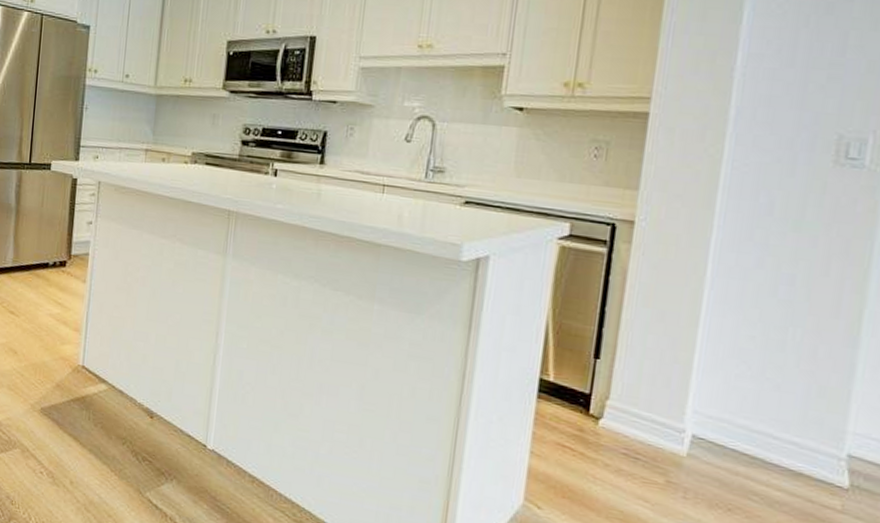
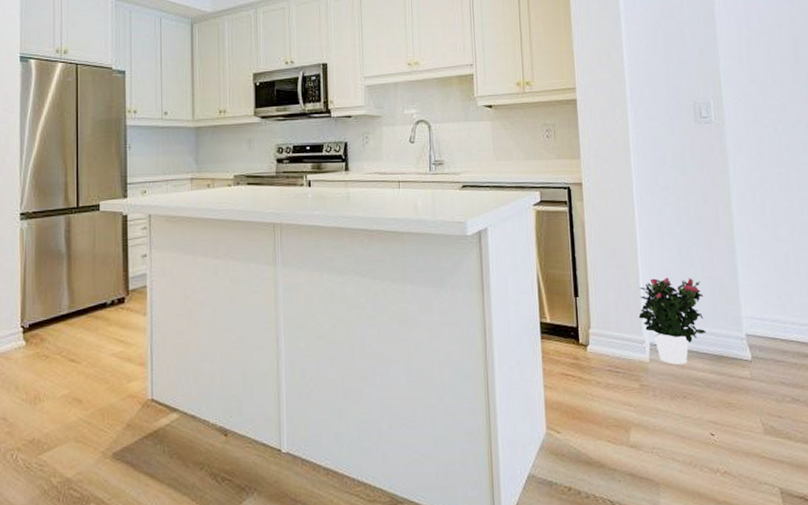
potted flower: none [682,356,792,471] -> present [638,278,707,365]

